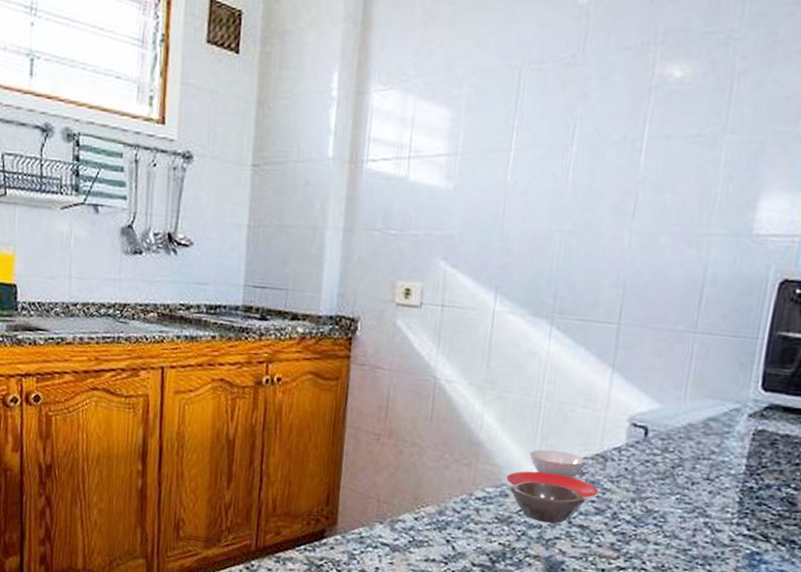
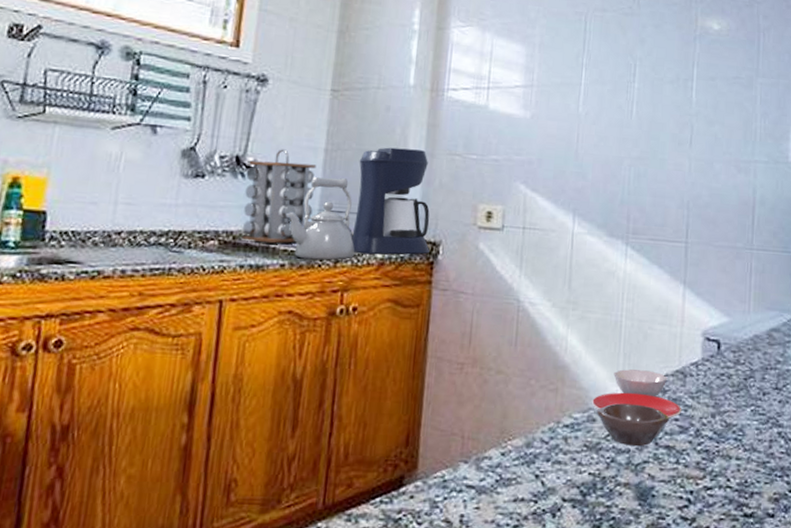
spice rack: none [177,226,241,318] -> present [242,149,317,245]
kettle: none [215,253,279,334] -> present [287,177,356,261]
coffee maker: none [275,223,348,331] -> present [352,147,430,255]

